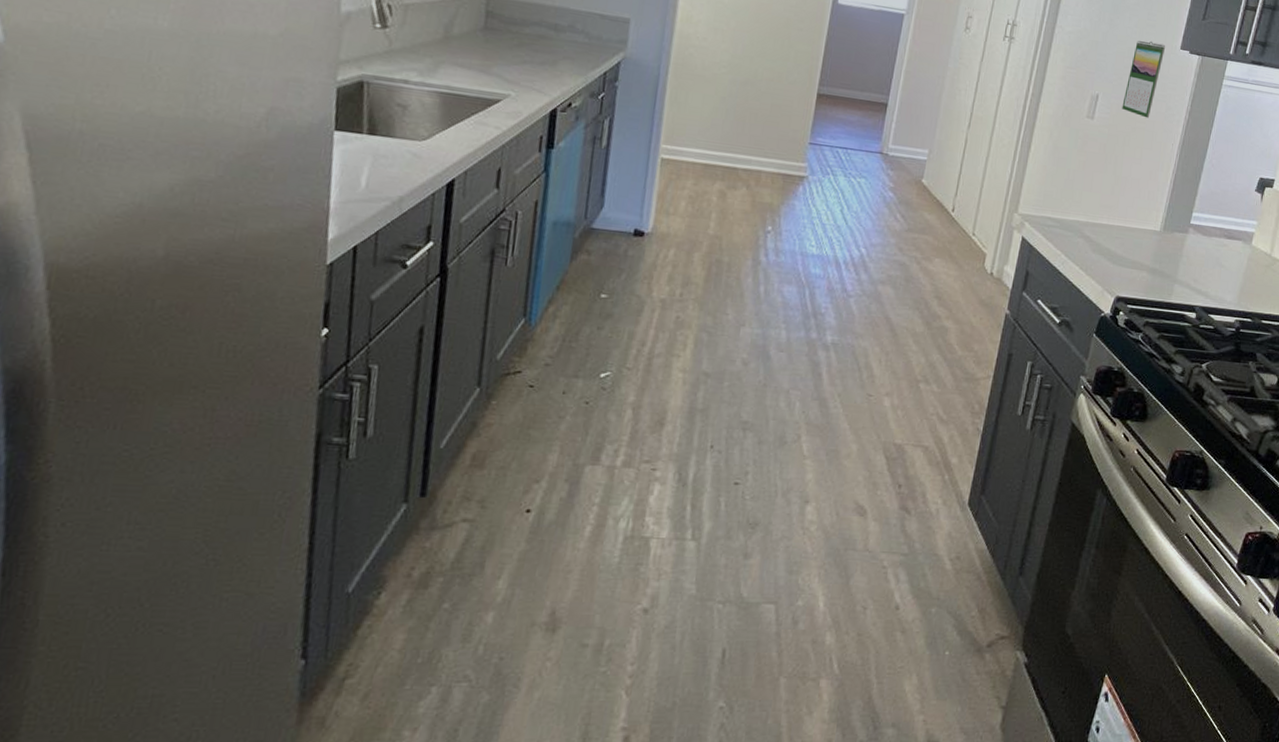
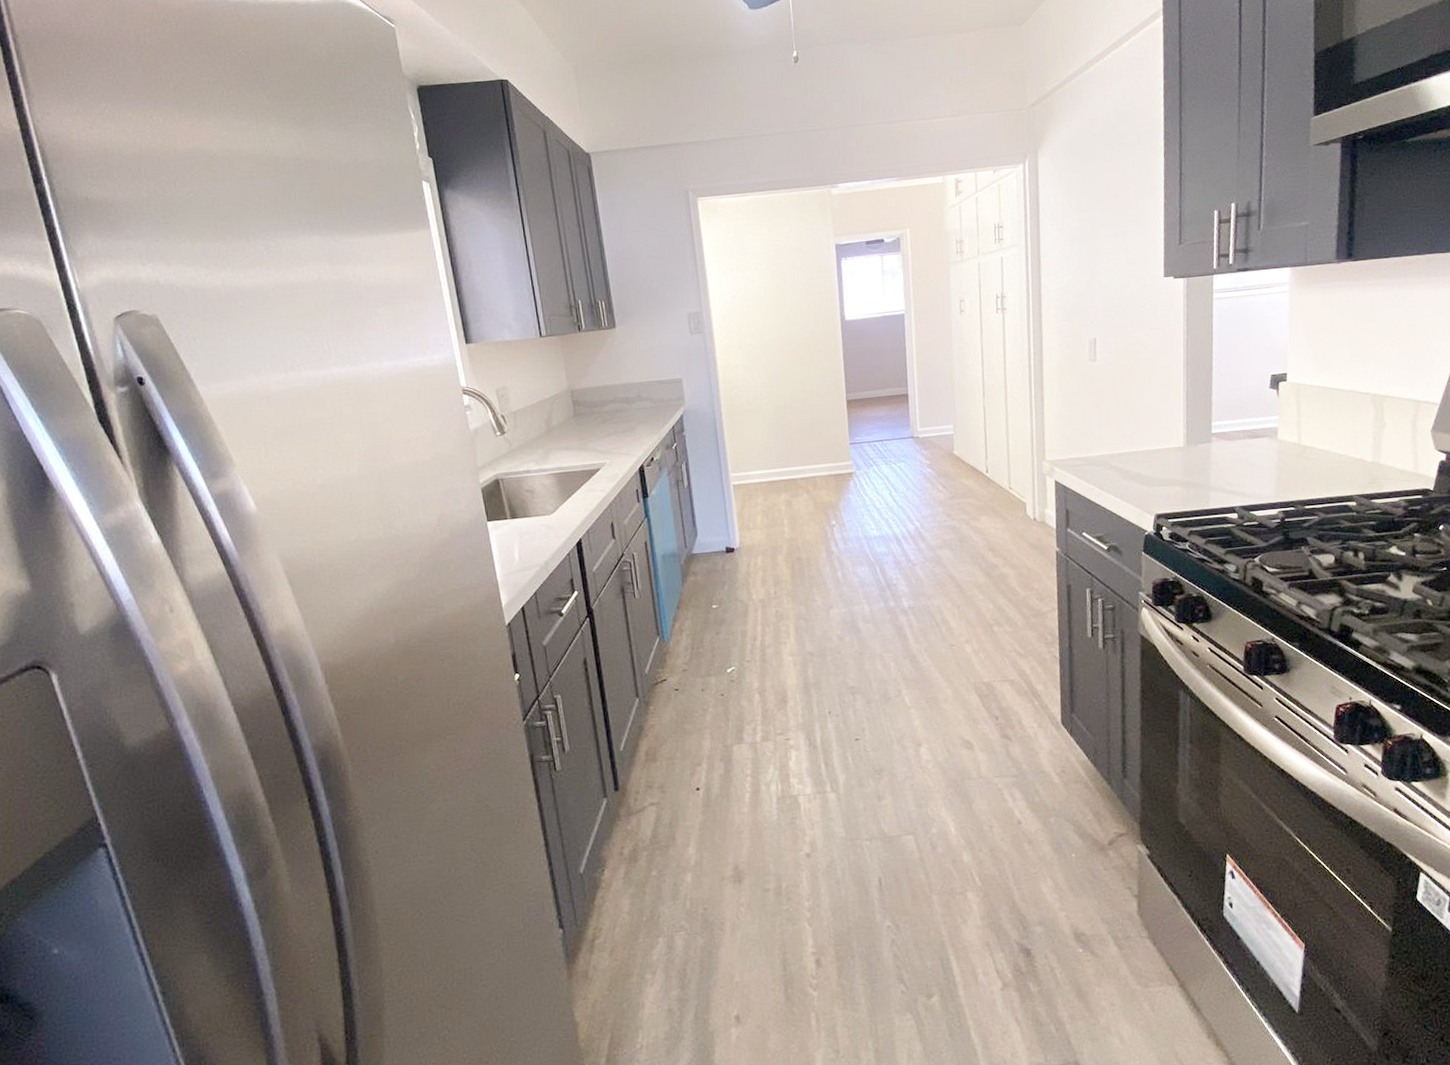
calendar: present [1122,40,1166,119] -> none [1120,277,1150,348]

